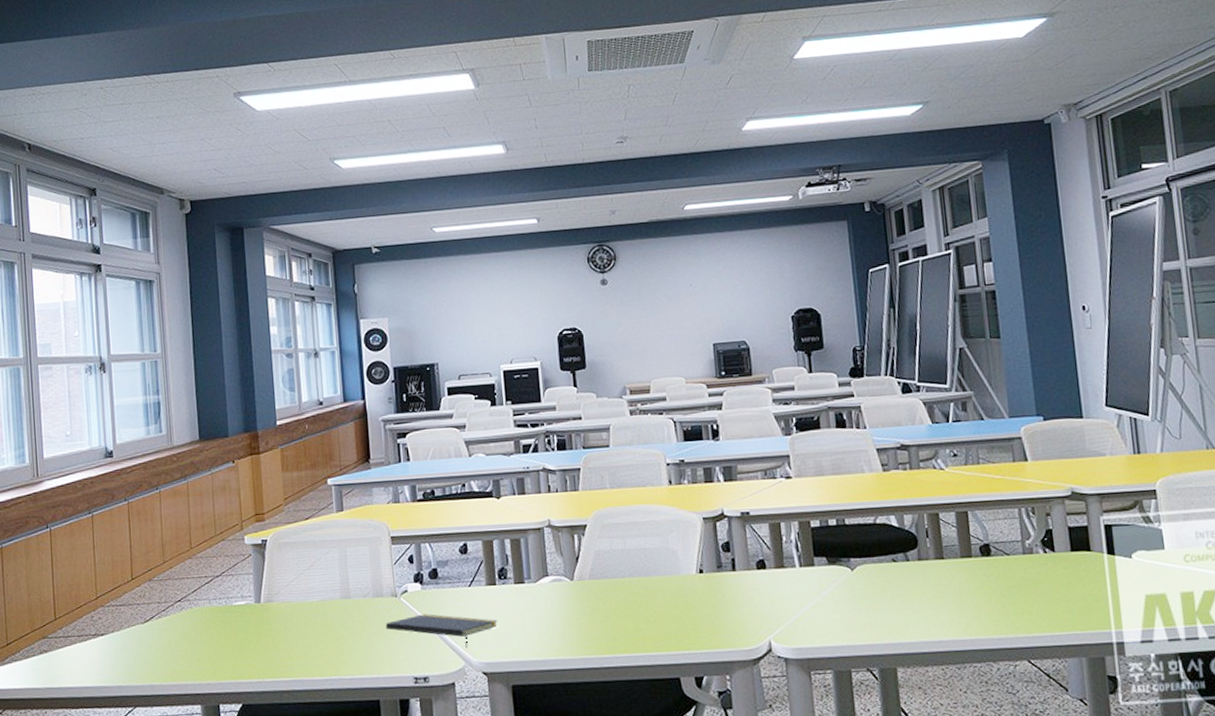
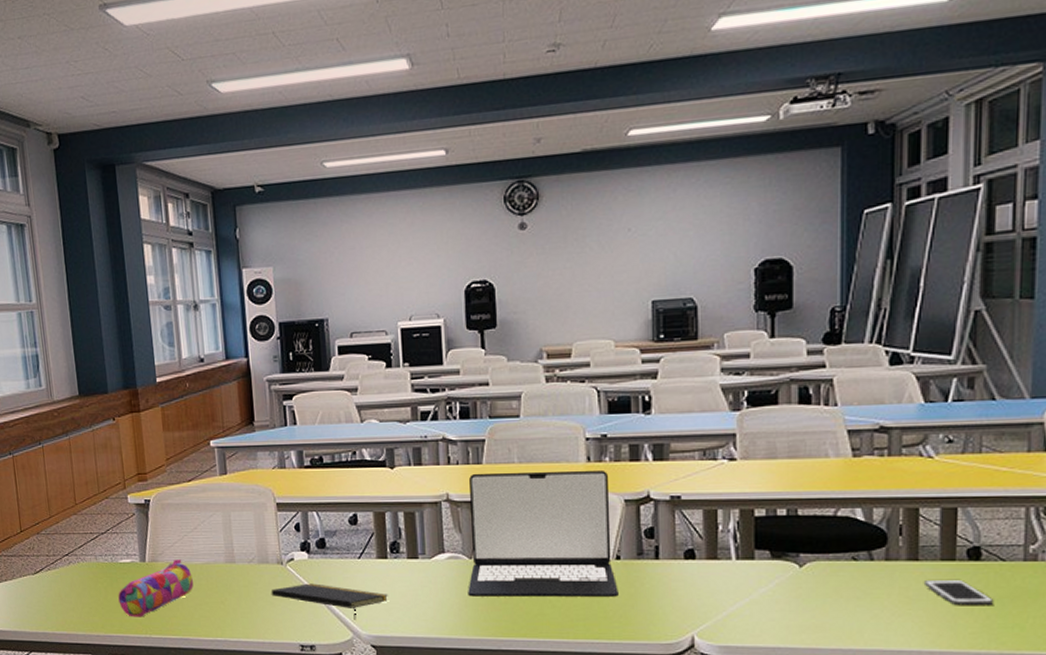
pencil case: none [231,598,309,662] -> present [118,559,193,617]
laptop: none [568,492,704,617] -> present [468,470,619,597]
cell phone: none [950,573,1006,598] -> present [923,579,995,606]

